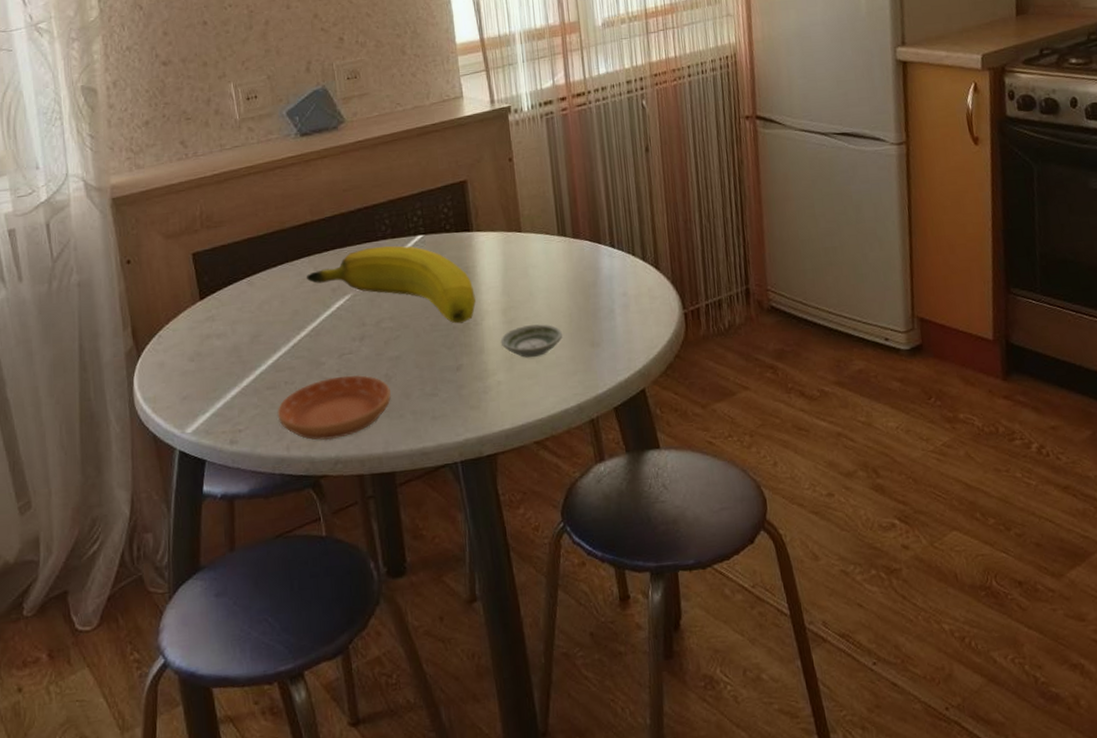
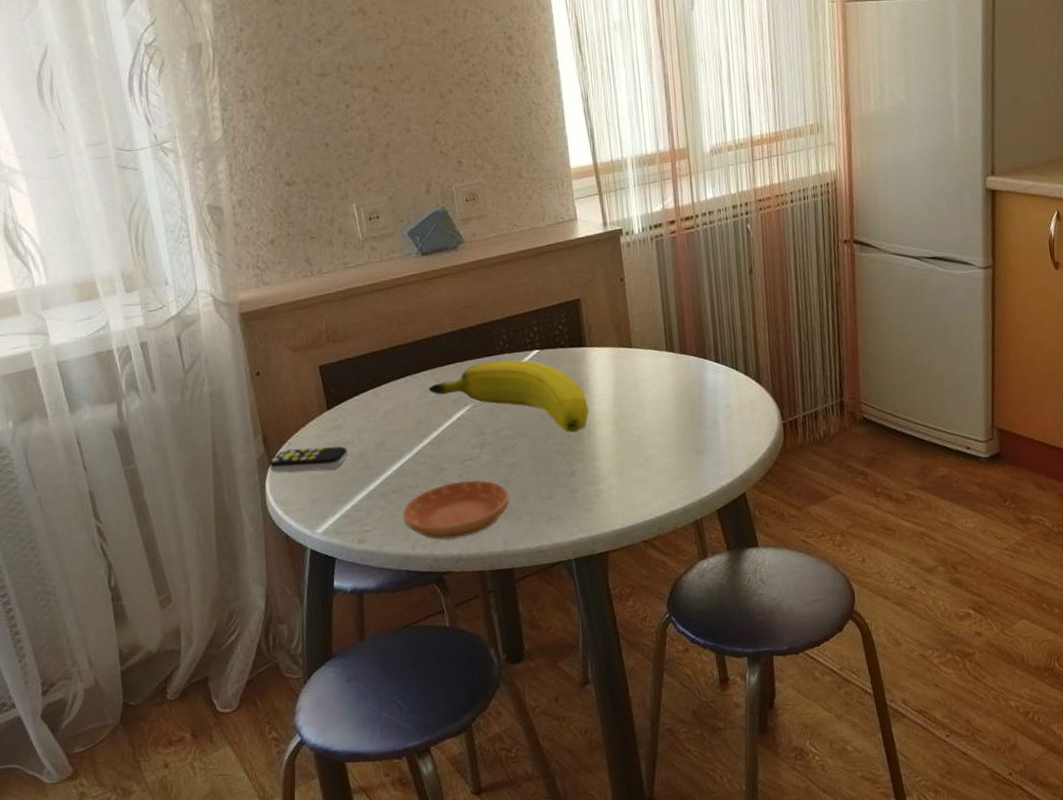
remote control: none [137,338,221,368] -> present [269,445,349,473]
saucer: present [500,324,562,358] -> none [612,433,670,464]

